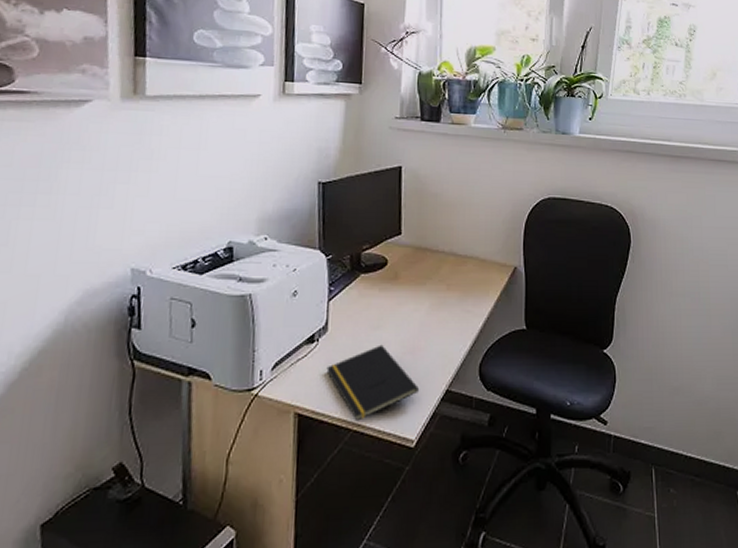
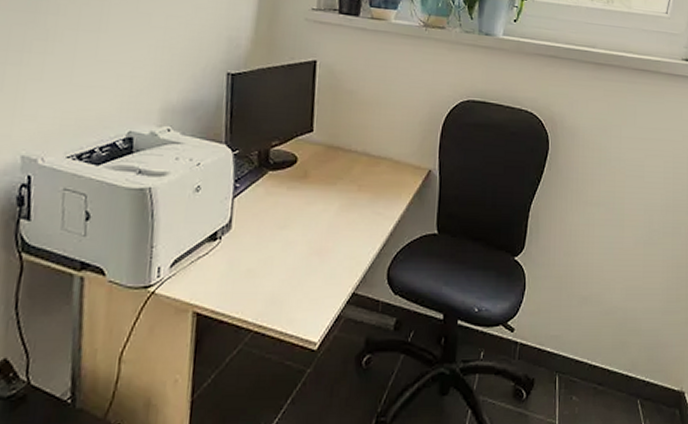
notepad: present [326,344,420,421] -> none [228,244,325,322]

